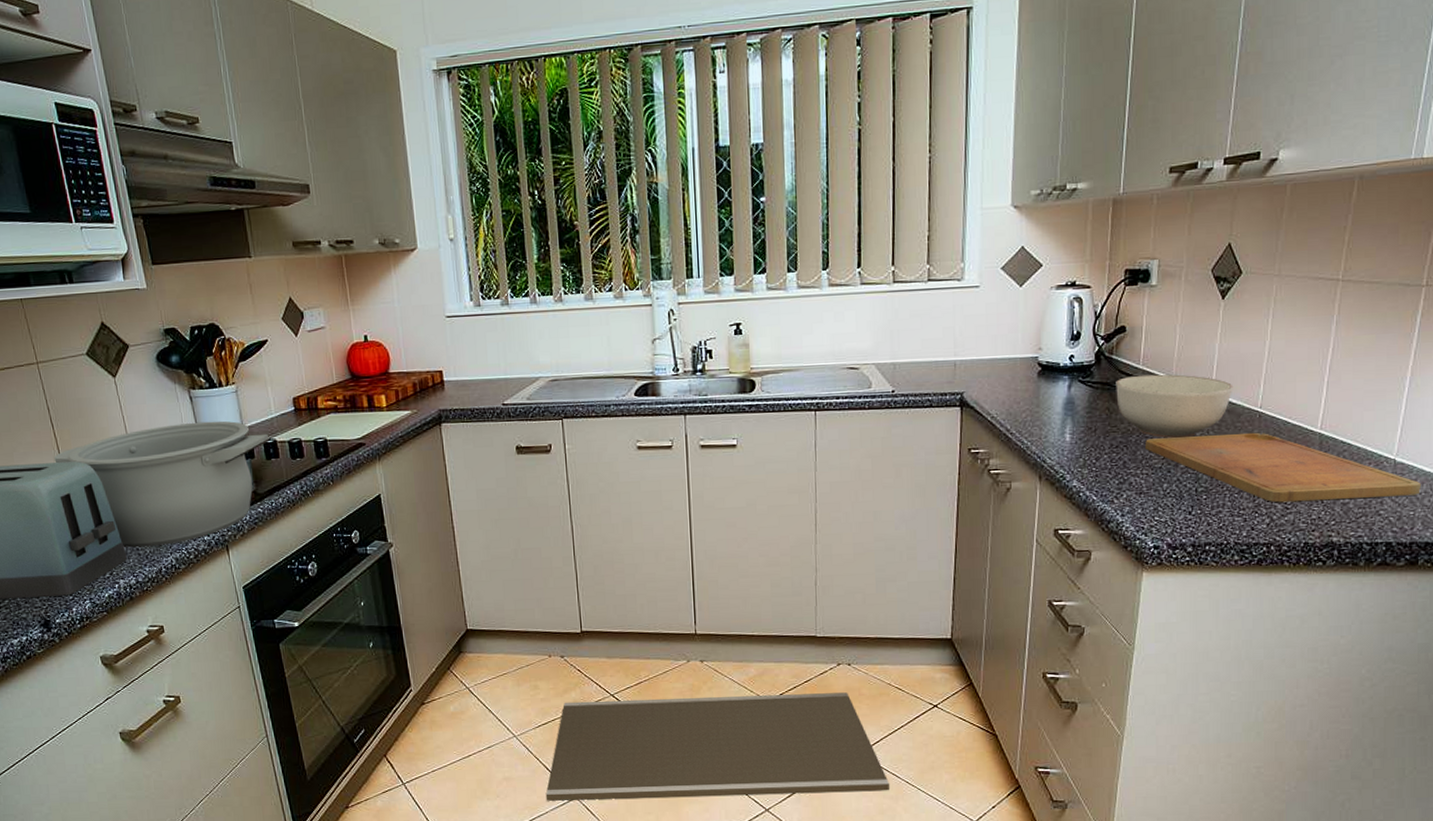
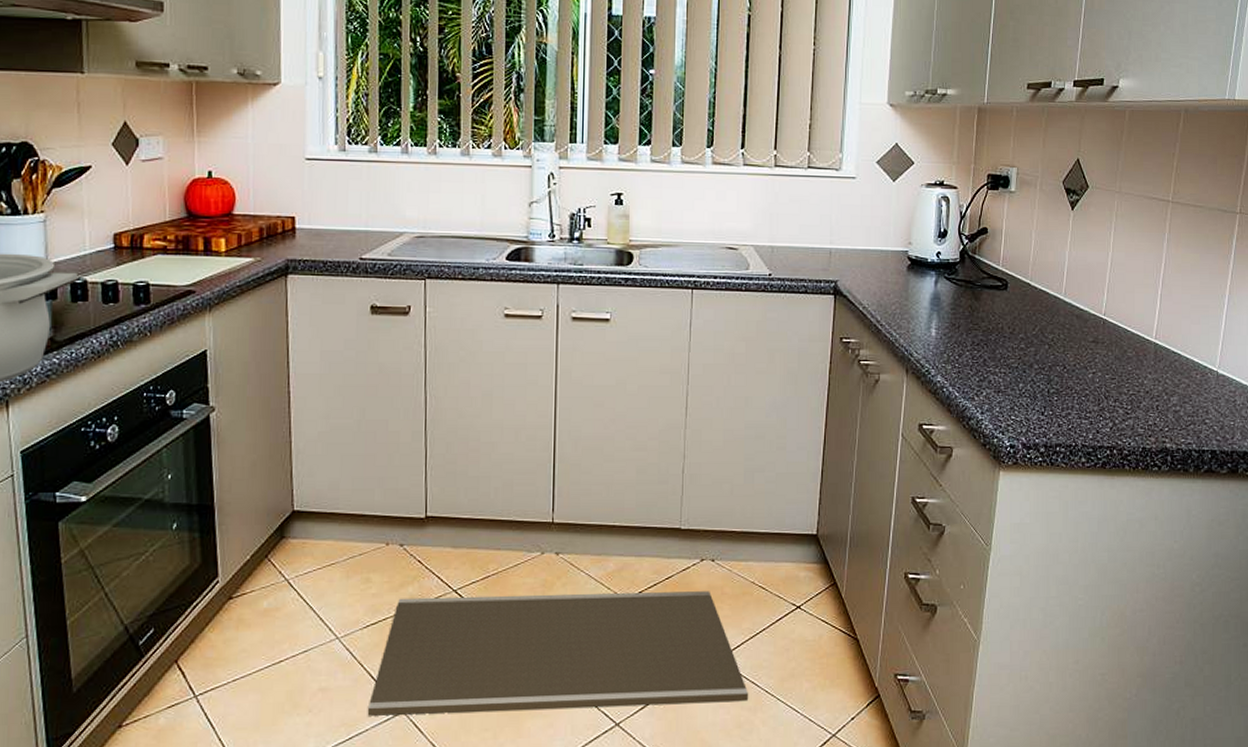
bowl: present [1116,374,1233,438] -> none [978,276,1081,339]
cutting board: present [1145,432,1421,503] -> none [1004,338,1239,408]

